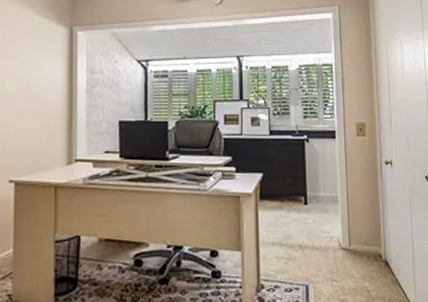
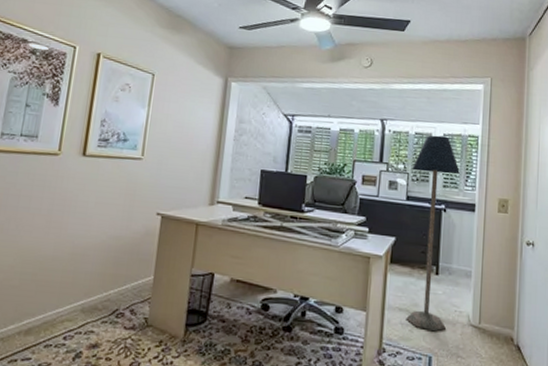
floor lamp: none [272,67,319,261] -> present [406,135,460,332]

